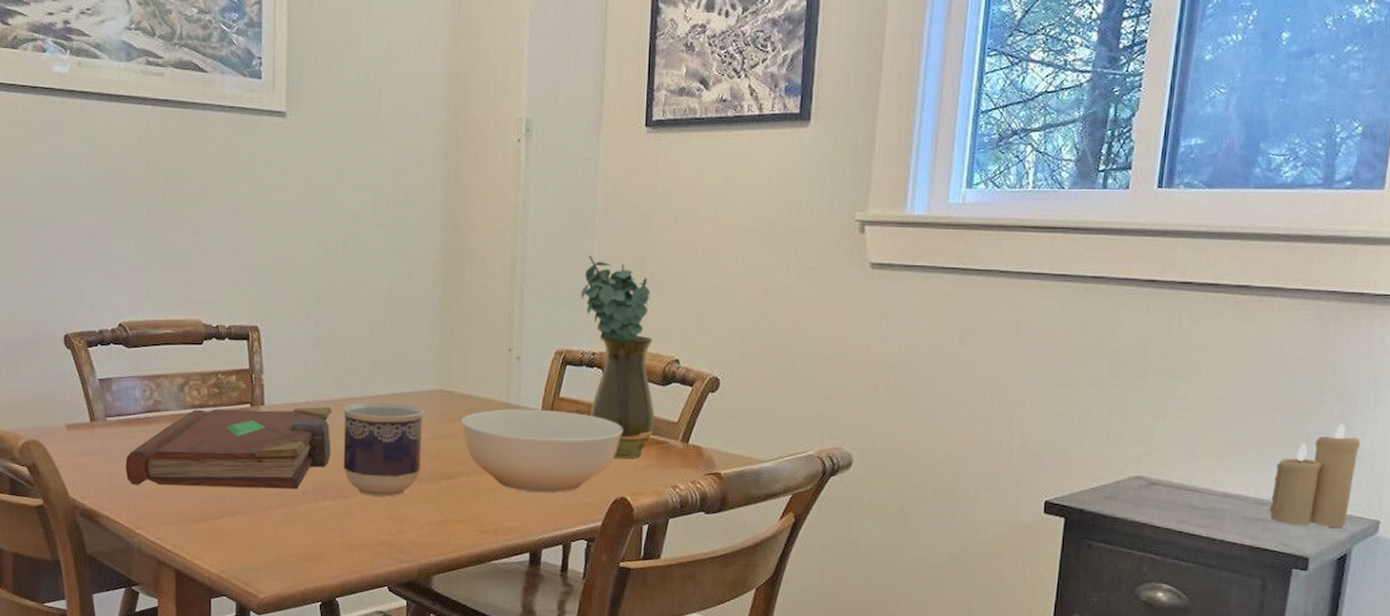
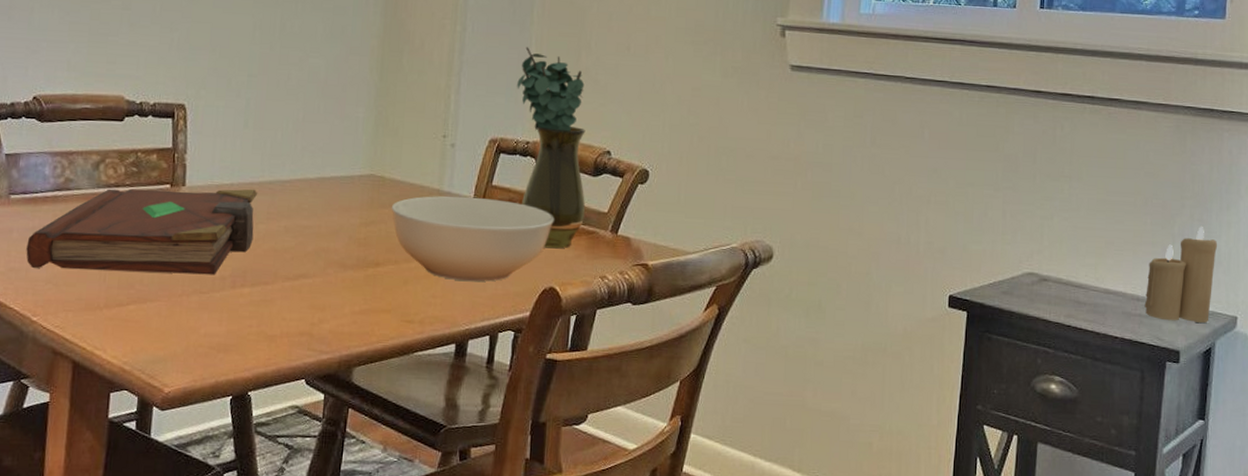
cup: present [342,402,425,497] -> none [265,185,355,284]

